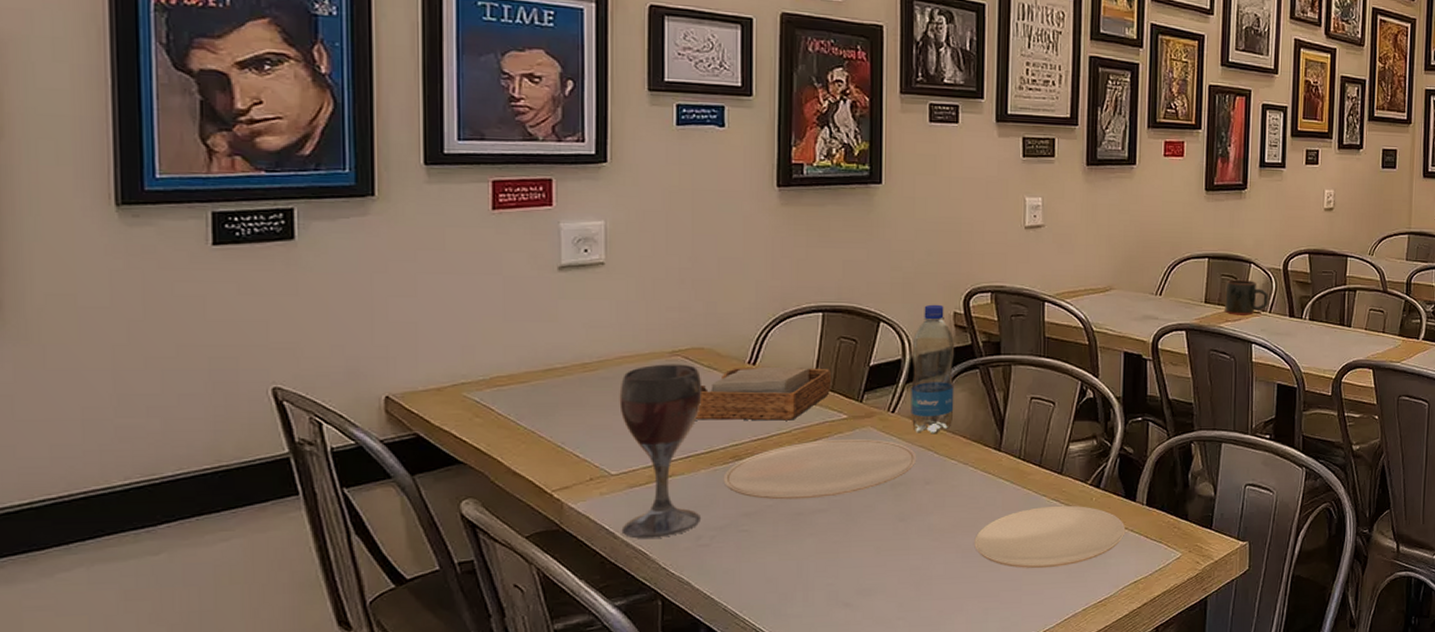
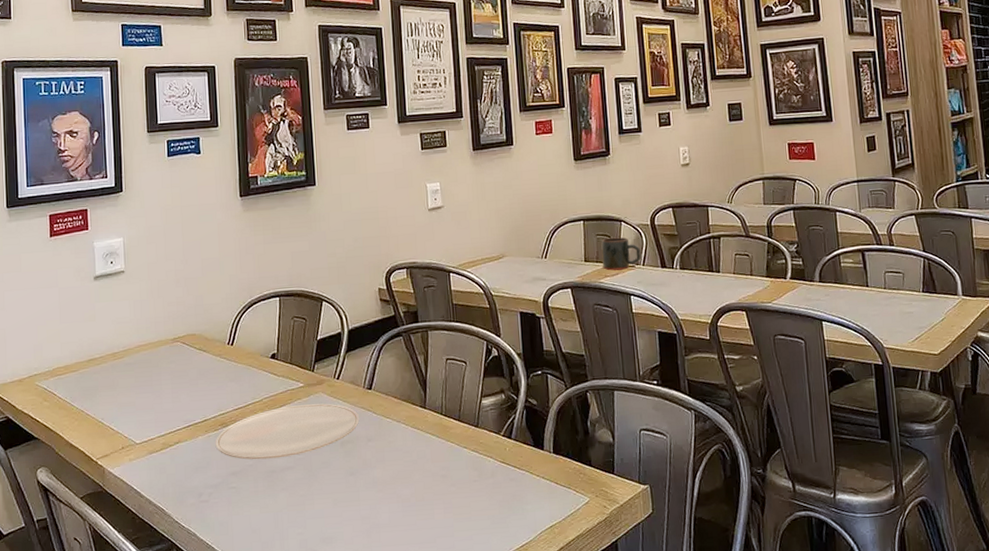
cup: present [619,364,702,539] -> none [139,348,201,497]
napkin holder: present [696,366,832,421] -> none [193,344,290,395]
bottle: present [910,304,955,434] -> none [348,282,385,396]
plate: present [974,505,1126,569] -> none [411,455,538,516]

